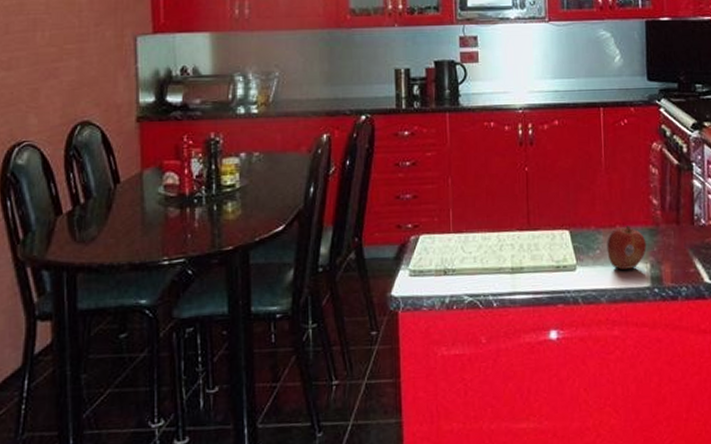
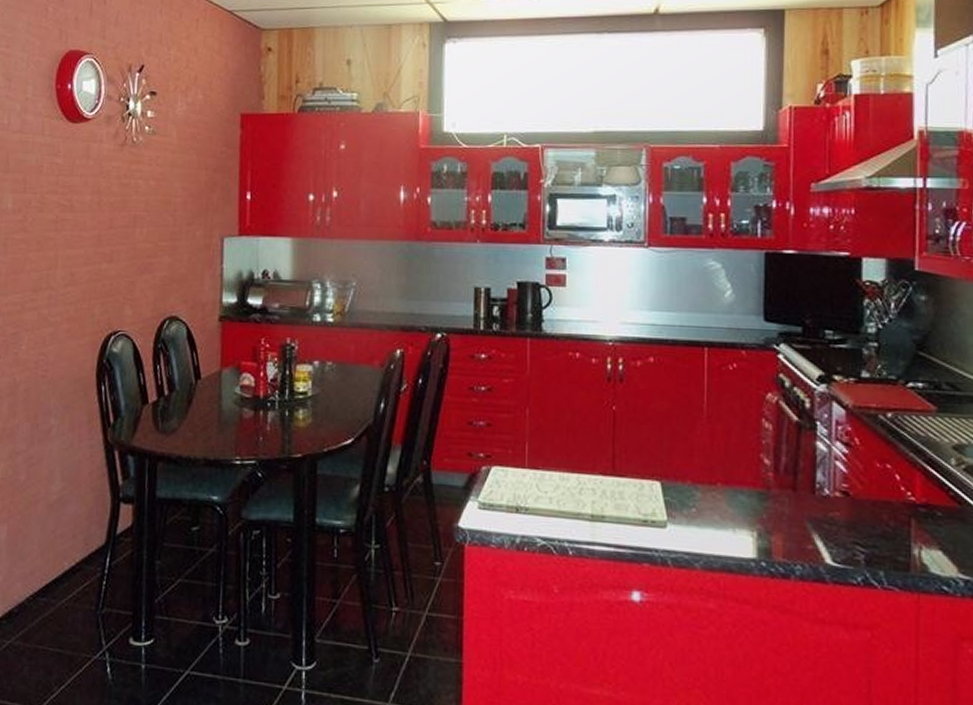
fruit: present [607,226,647,270] -> none [705,485,754,535]

